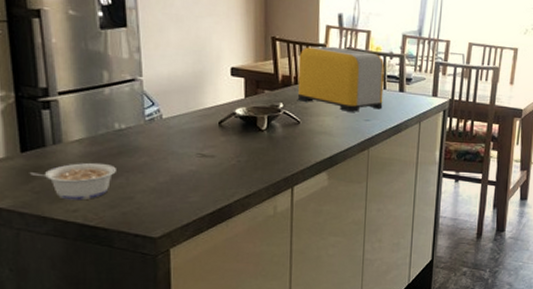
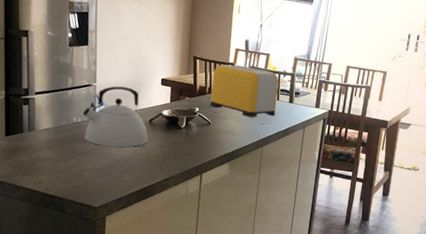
legume: present [29,162,116,200] -> none [10,146,72,175]
kettle: none [127,79,219,159] -> present [82,86,148,147]

